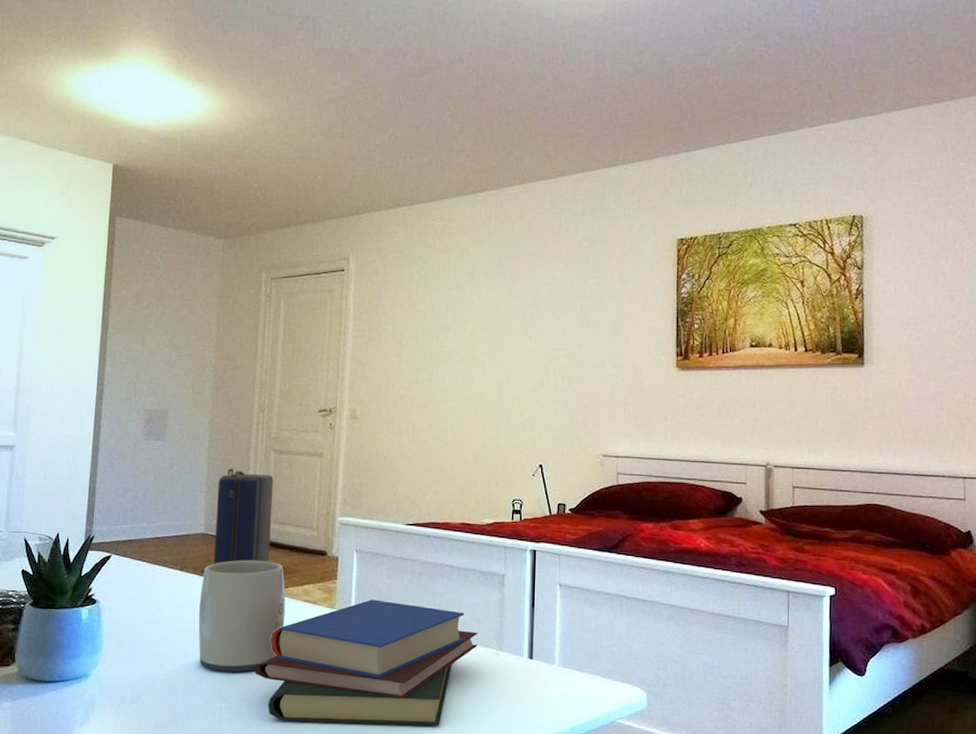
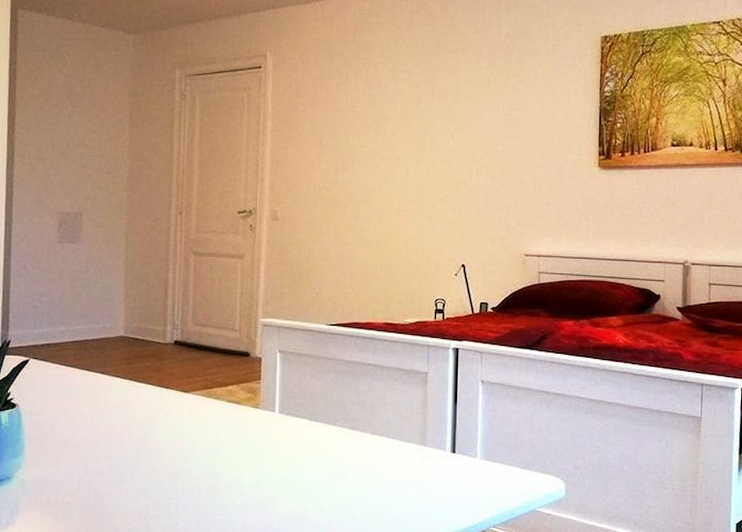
mug: present [198,560,285,672] -> none [121,362,209,472]
suitcase: present [213,468,273,564] -> none [135,271,194,367]
book: present [254,599,478,726] -> none [179,399,402,519]

